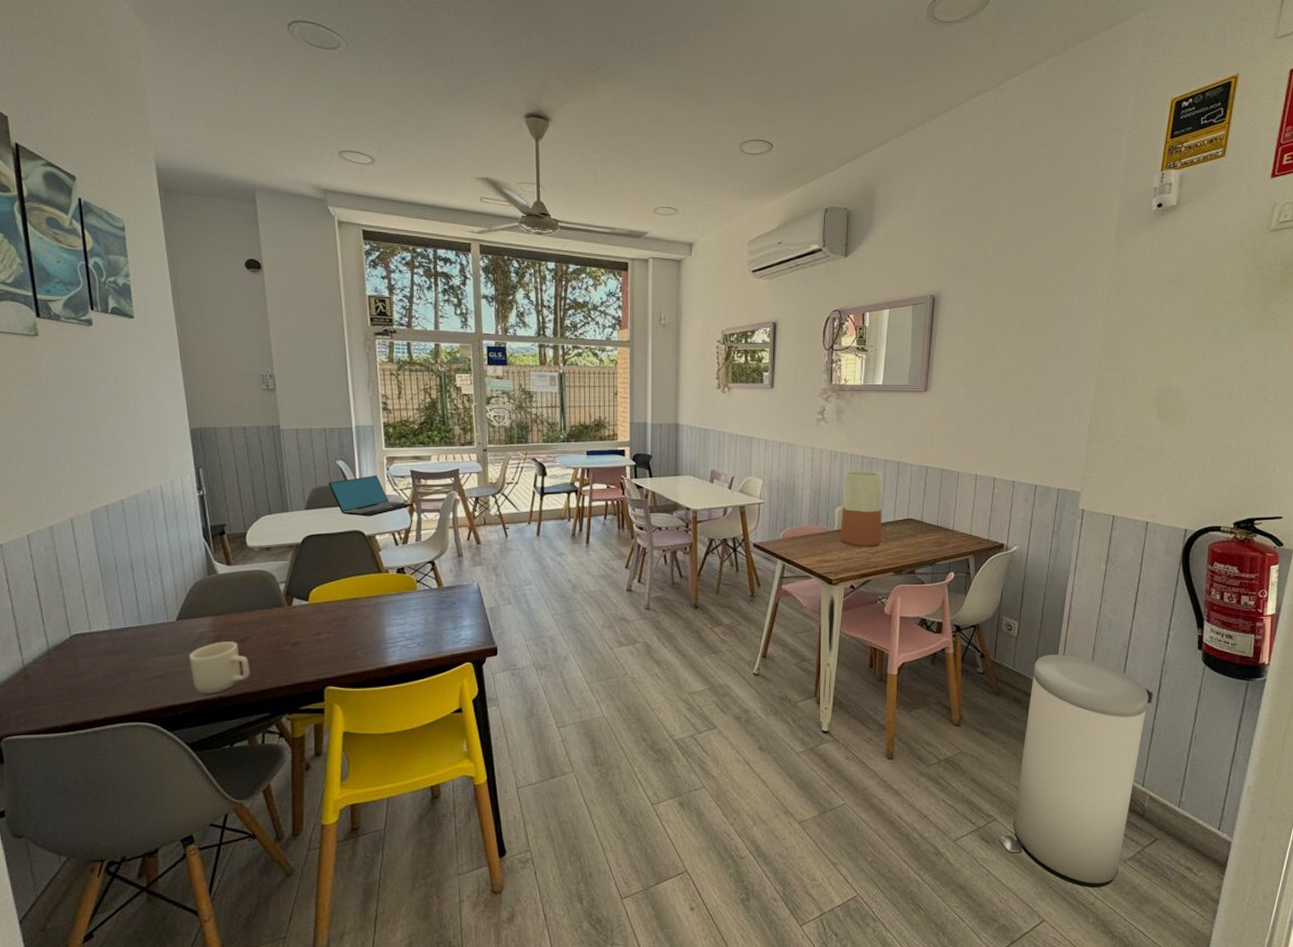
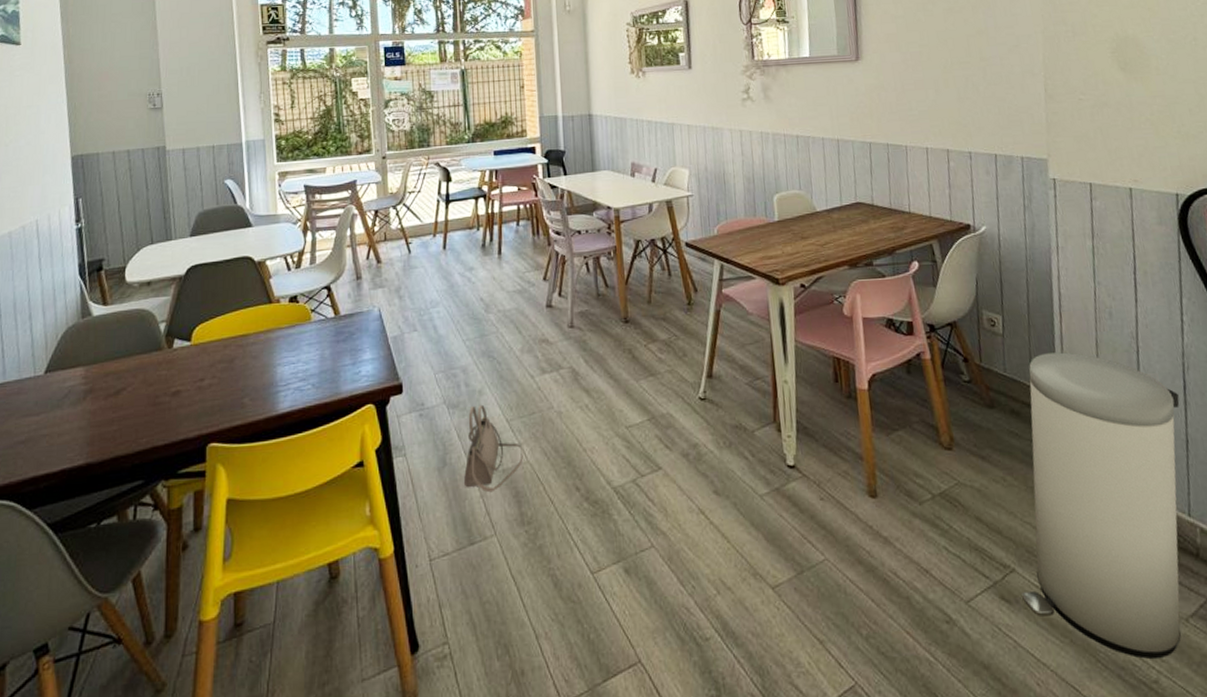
mug: present [189,641,250,695] -> none [55,395,124,462]
laptop: present [328,475,415,517] -> none [215,193,309,241]
handbag: none [549,668,600,739] -> present [464,404,523,493]
vase: present [840,471,882,547] -> none [779,151,830,239]

